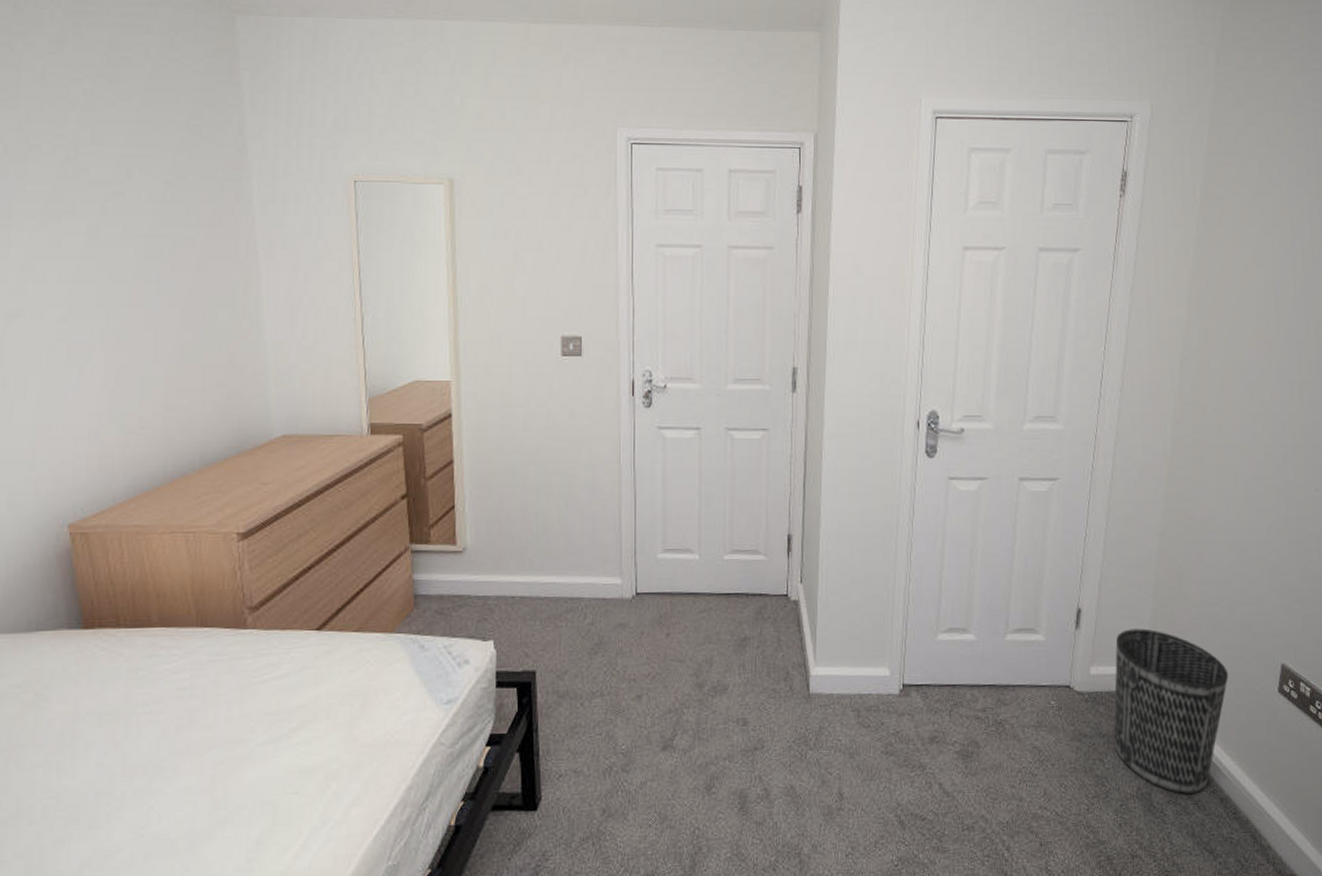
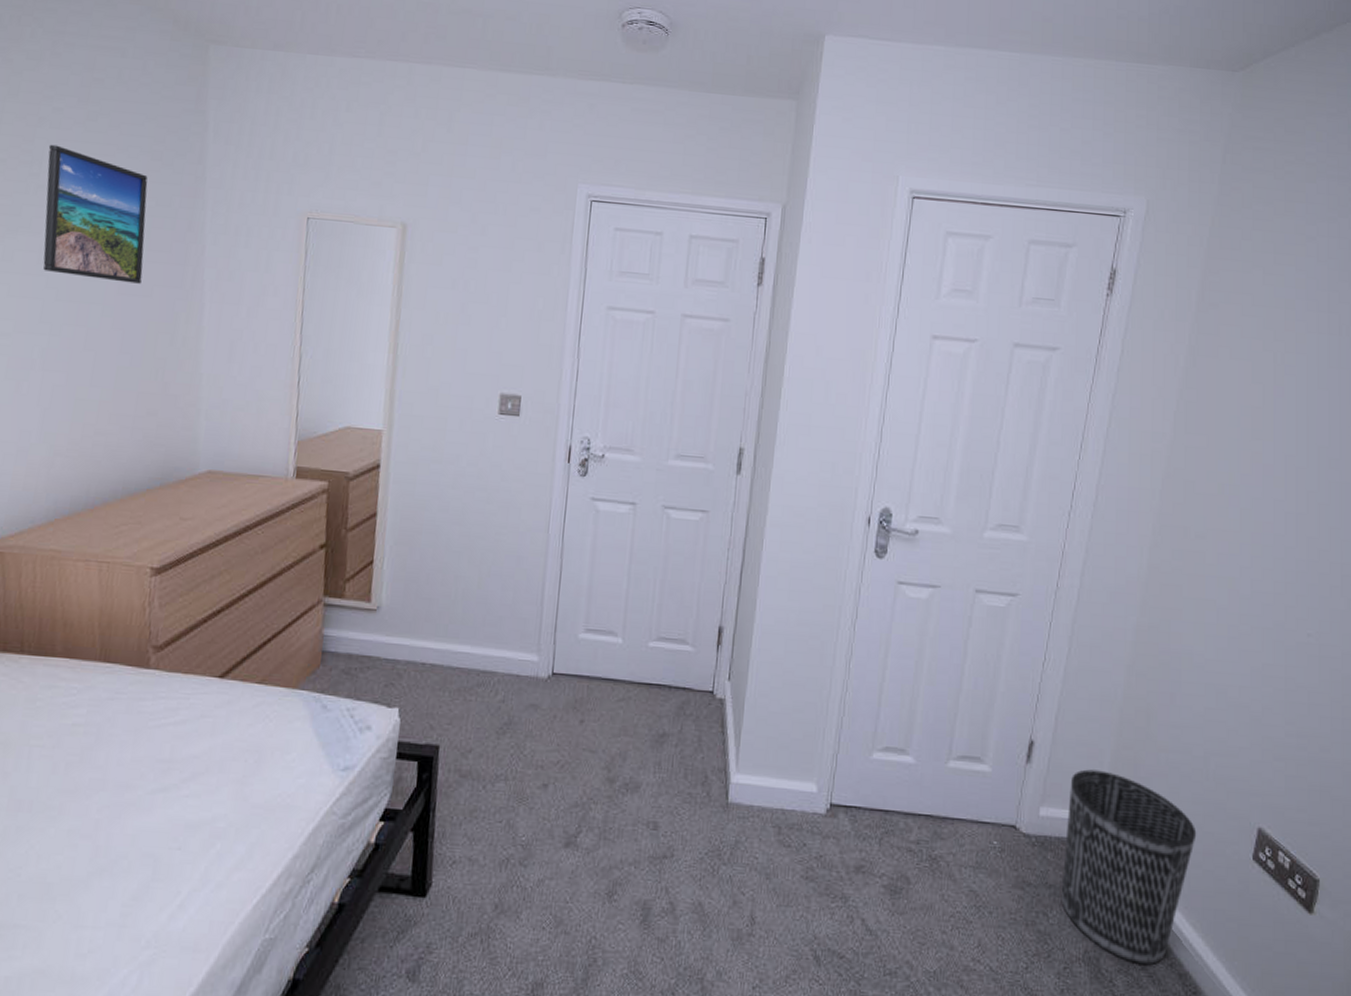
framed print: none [82,127,195,259] -> present [43,144,148,284]

